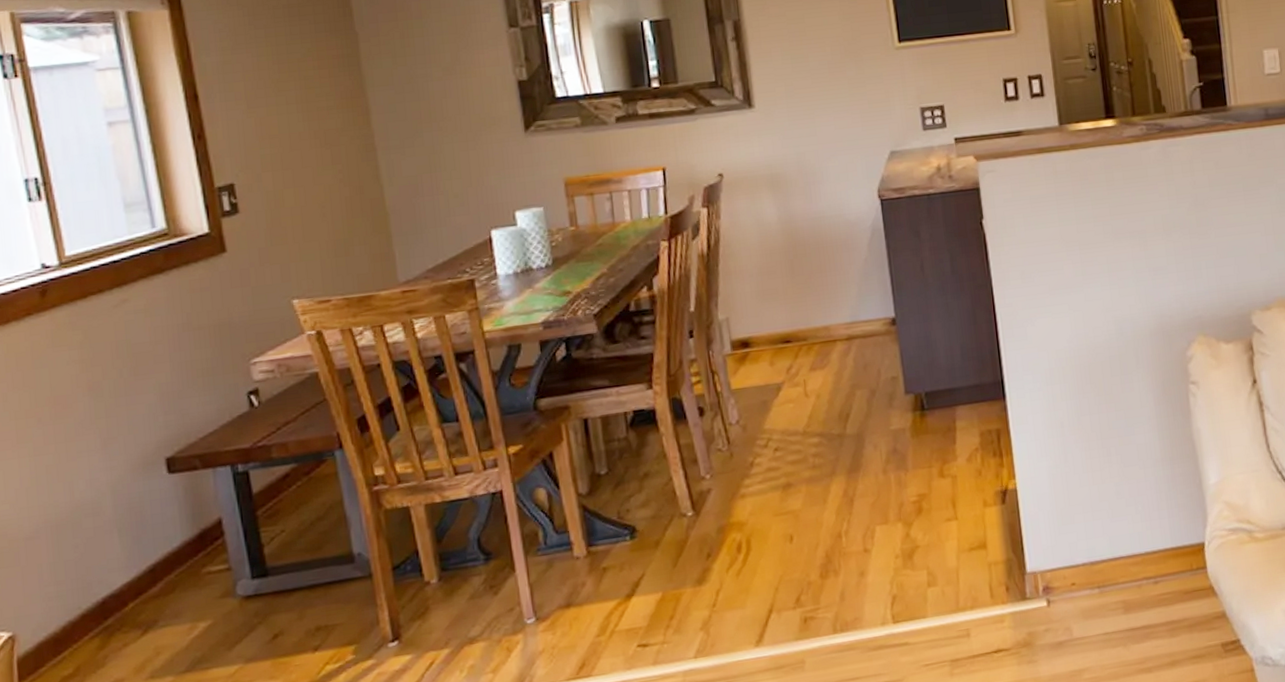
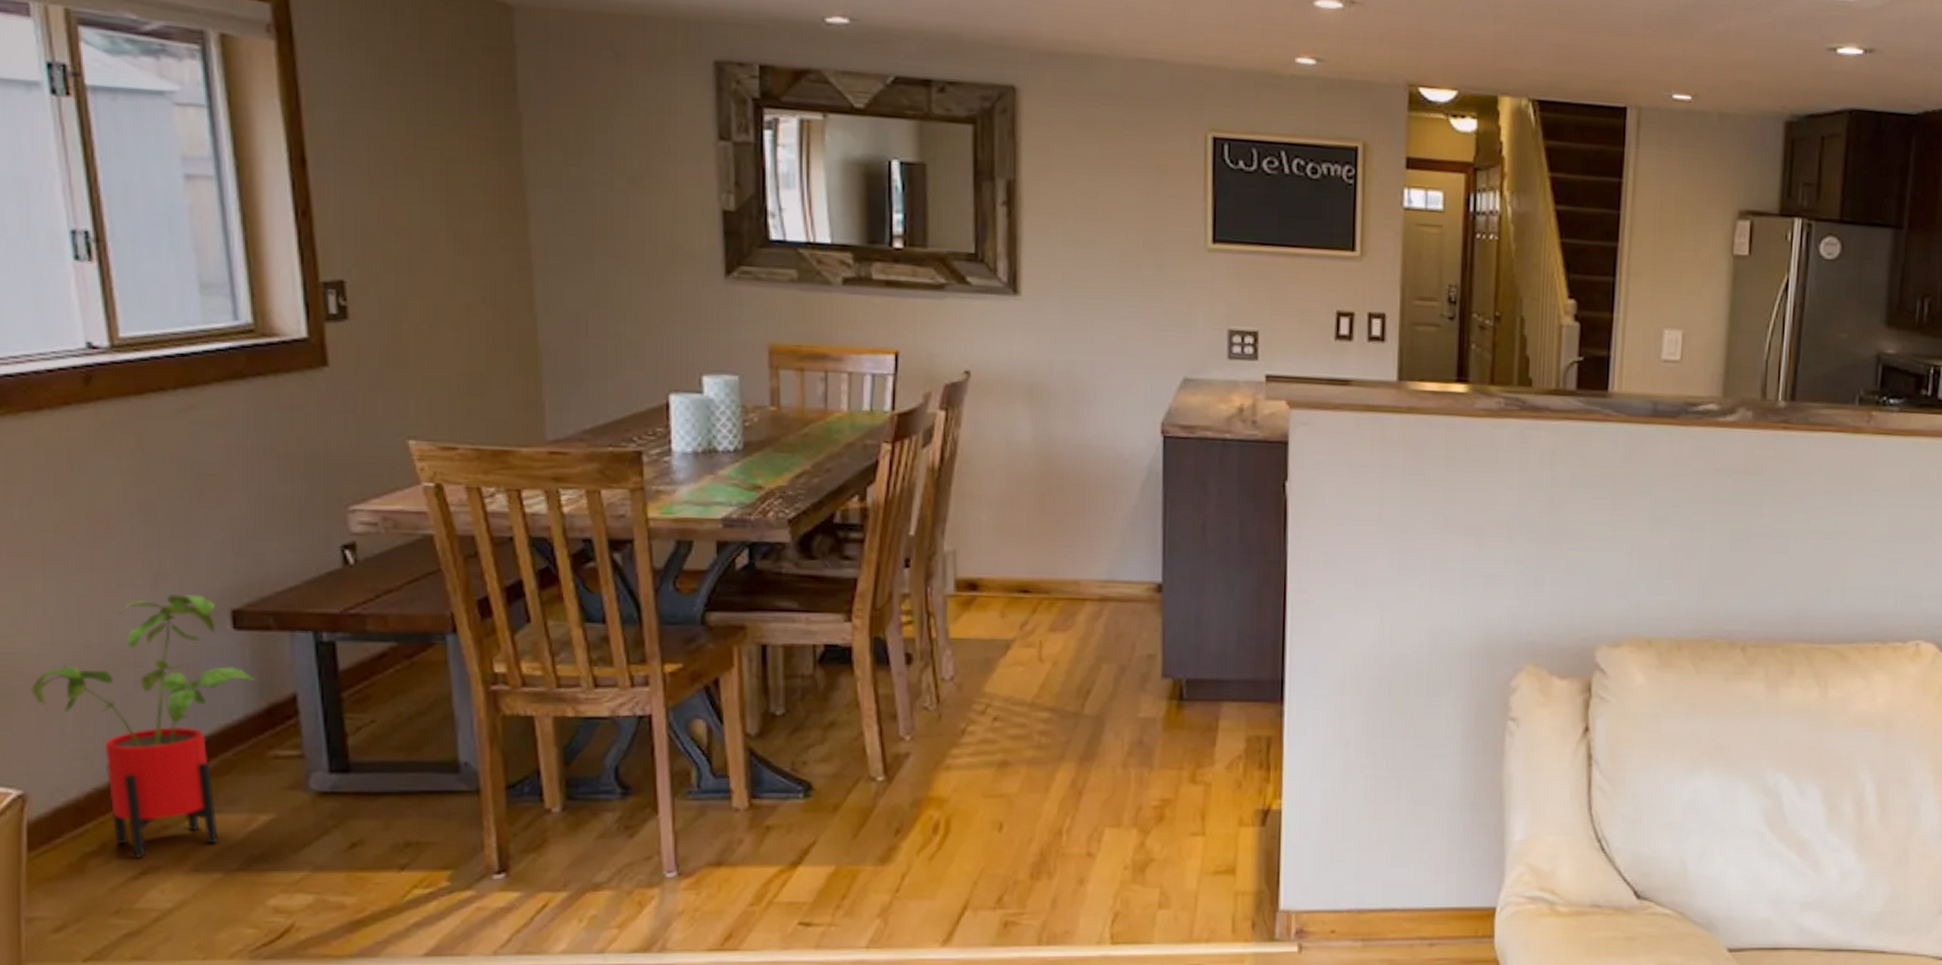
house plant: none [14,450,189,675] -> present [31,594,256,858]

